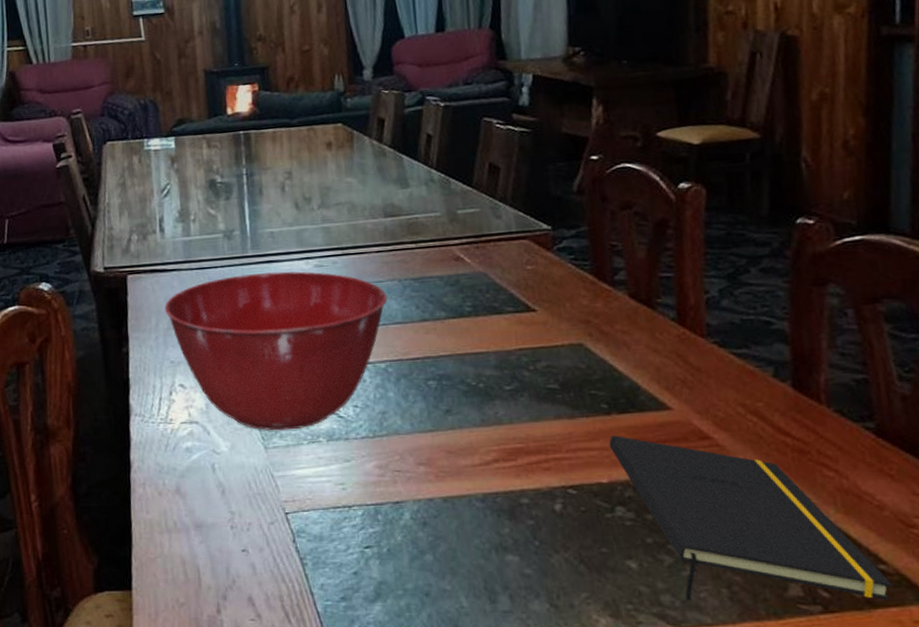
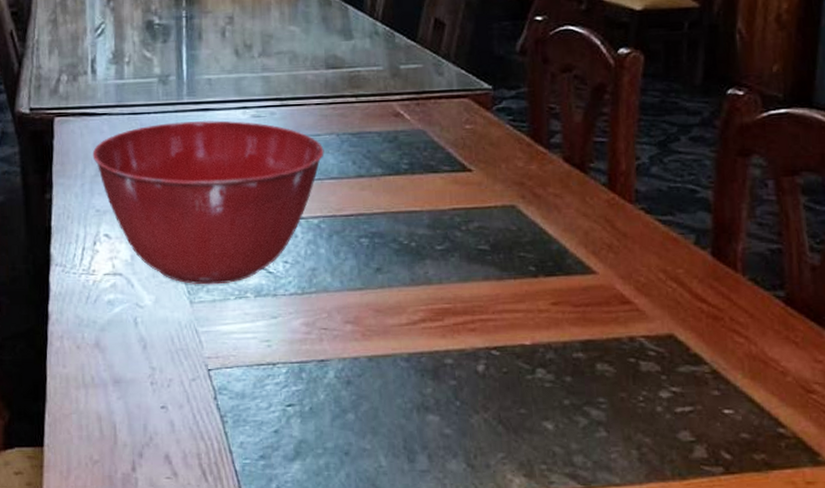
notepad: present [609,435,893,600] -> none [534,298,789,462]

